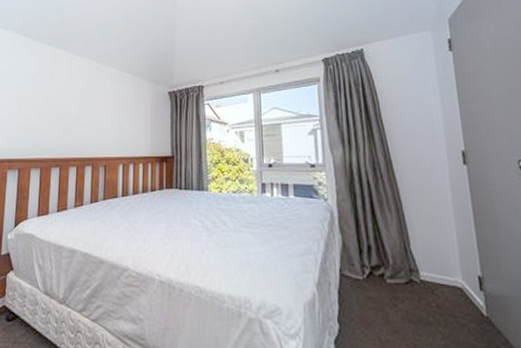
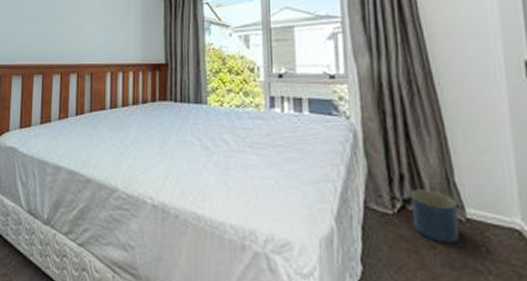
planter: none [376,258,415,301] -> present [410,189,459,243]

